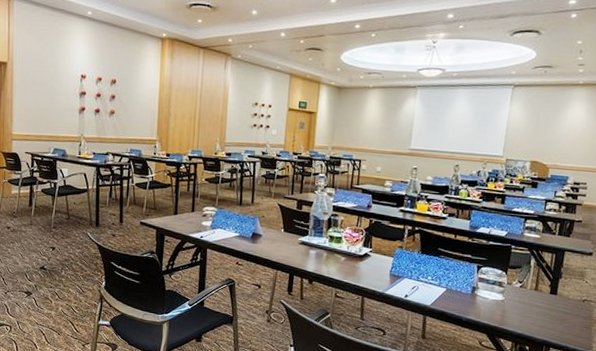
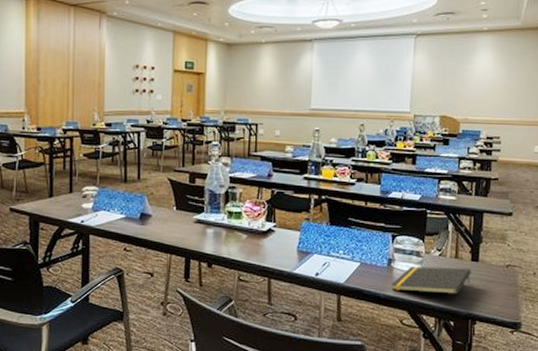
notepad: none [473,295,550,323] -> present [391,266,472,294]

